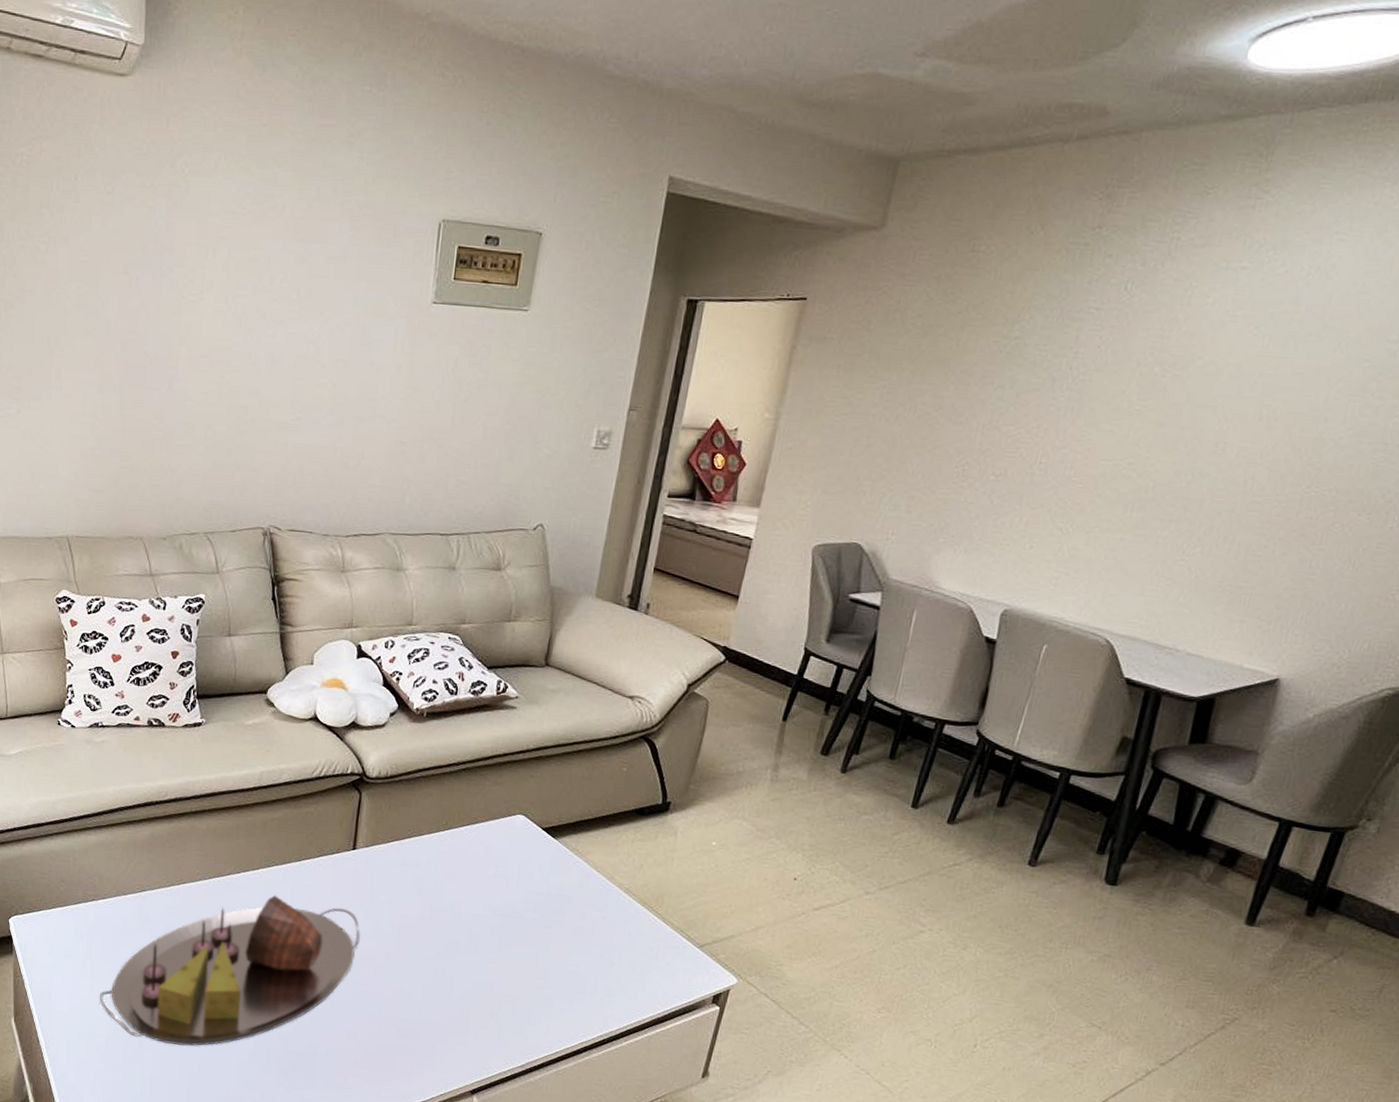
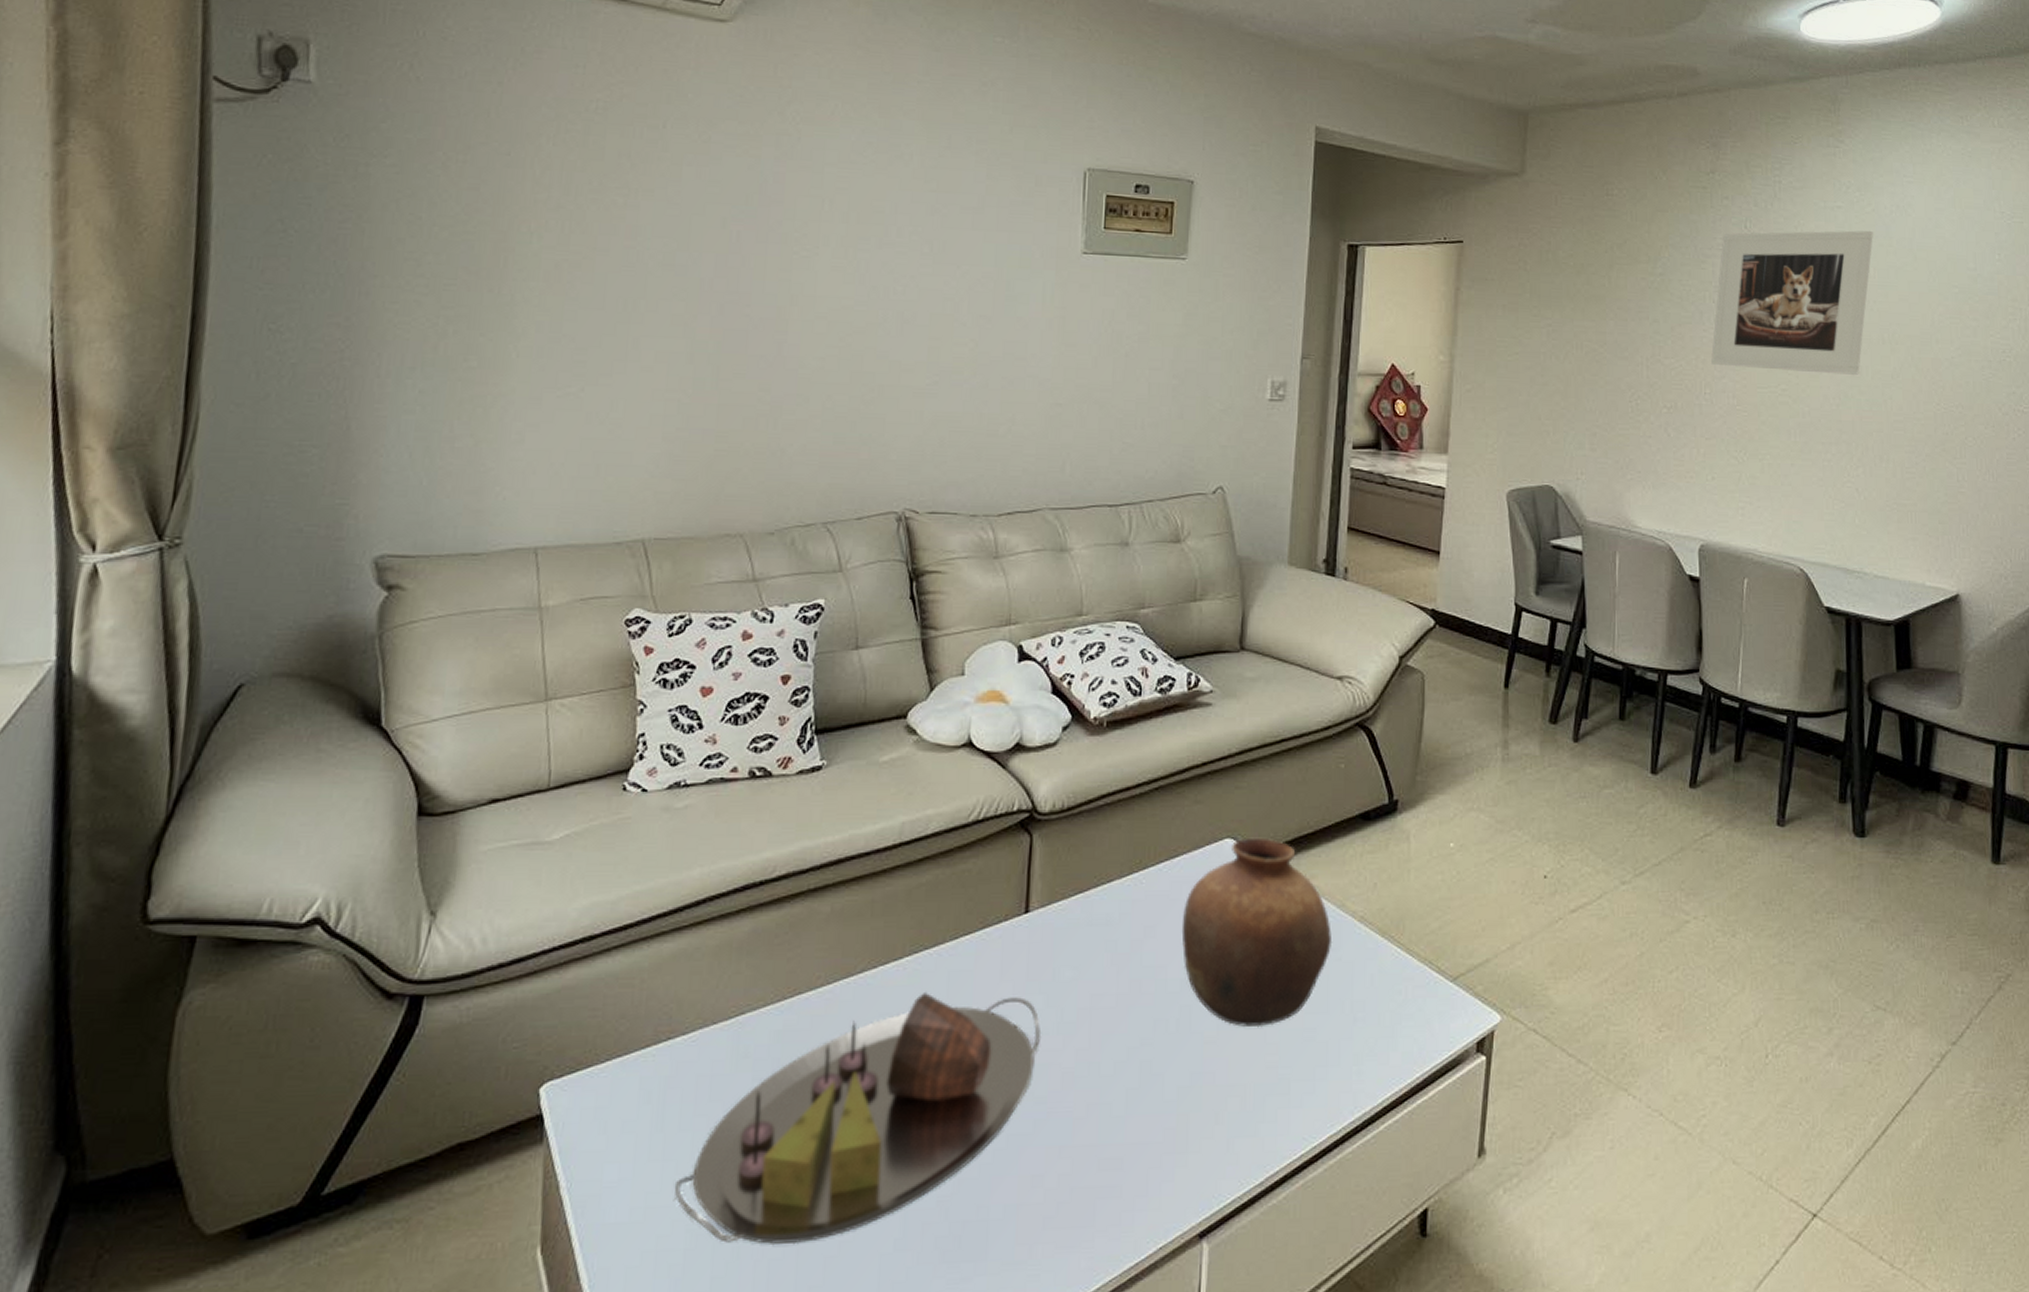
pottery: none [475,816,600,958] -> present [1181,837,1333,1028]
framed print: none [1054,294,1279,452] -> present [1711,230,1873,375]

